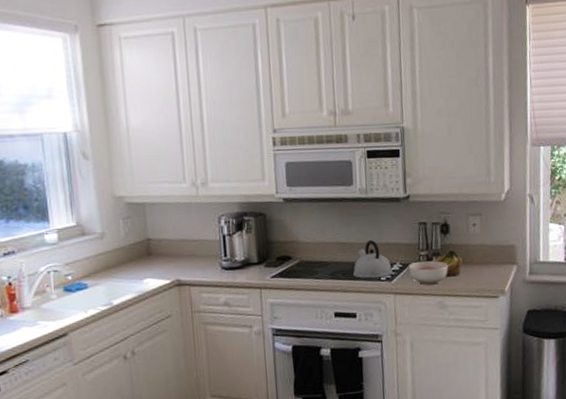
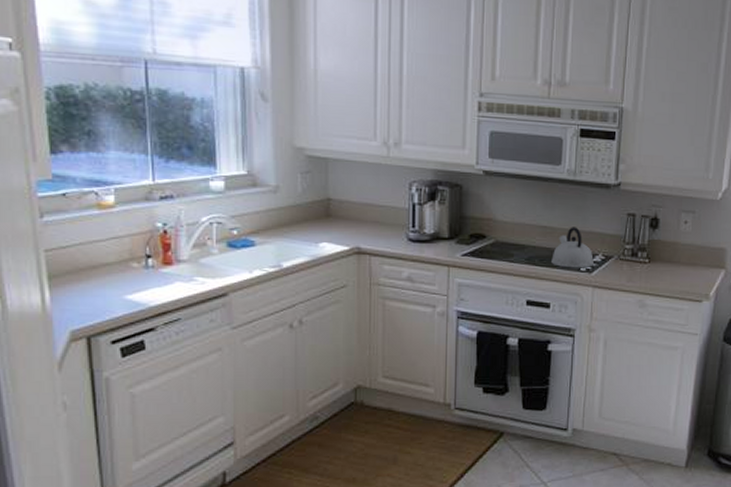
bowl: present [408,260,449,286] -> none [611,255,654,283]
fruit: present [430,250,463,277] -> none [635,246,669,275]

